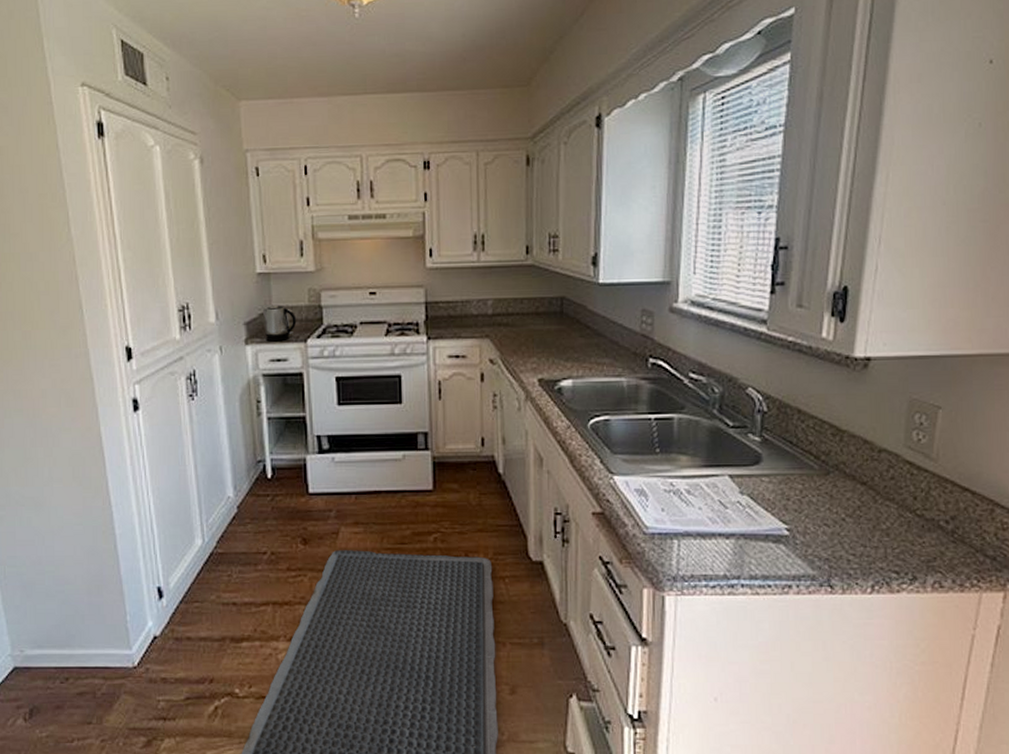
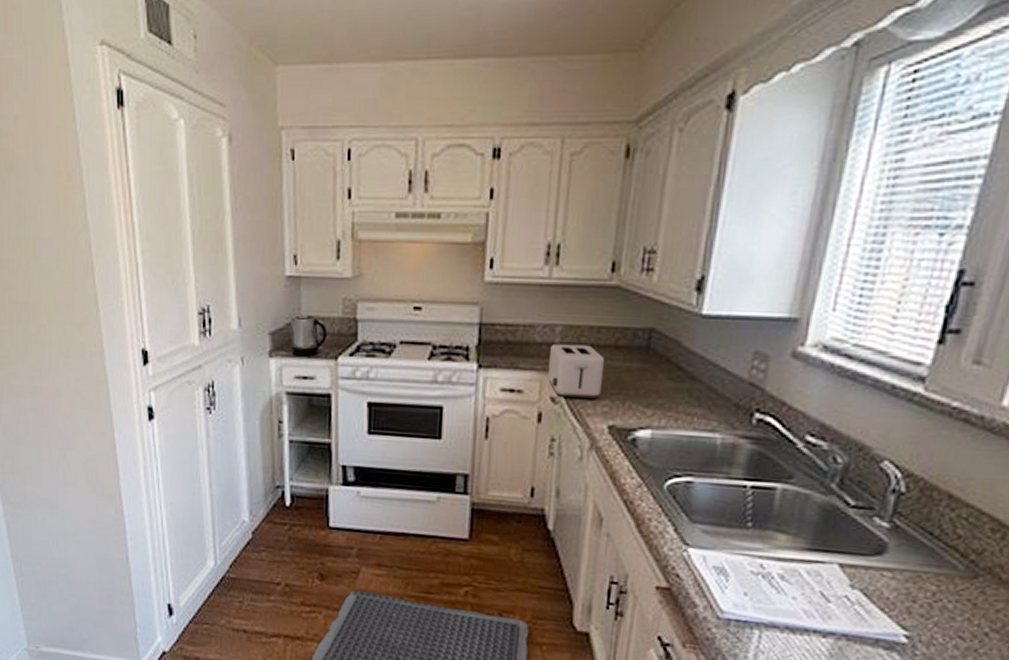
toaster: none [485,314,530,359] -> present [548,343,605,400]

